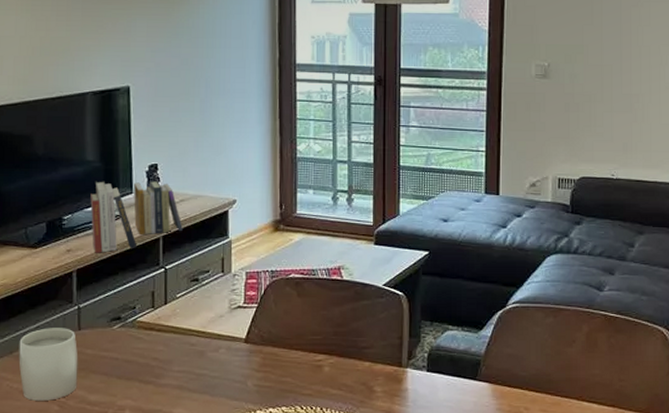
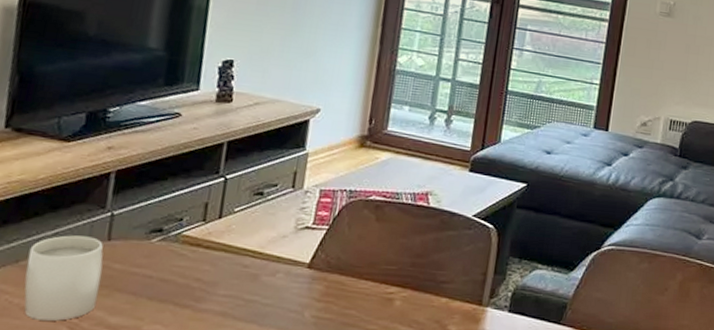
books: present [90,181,137,253] -> none [141,72,196,154]
books: present [134,181,183,234] -> none [196,78,254,138]

